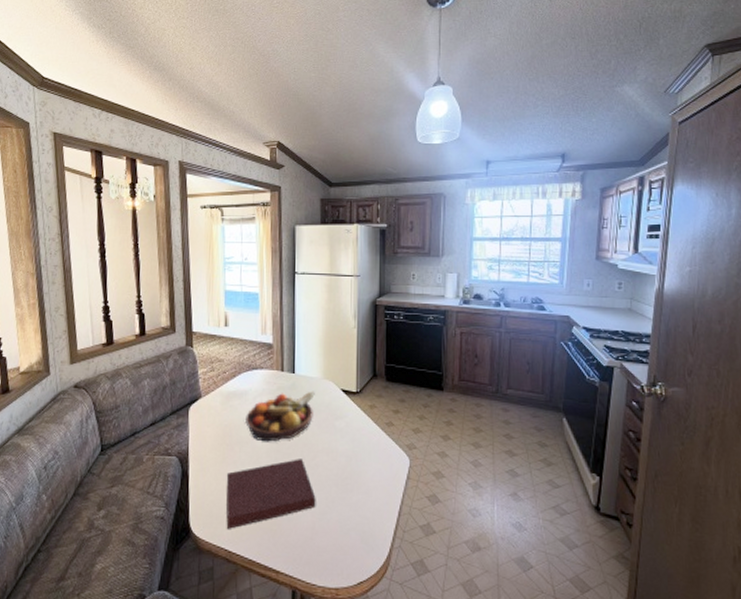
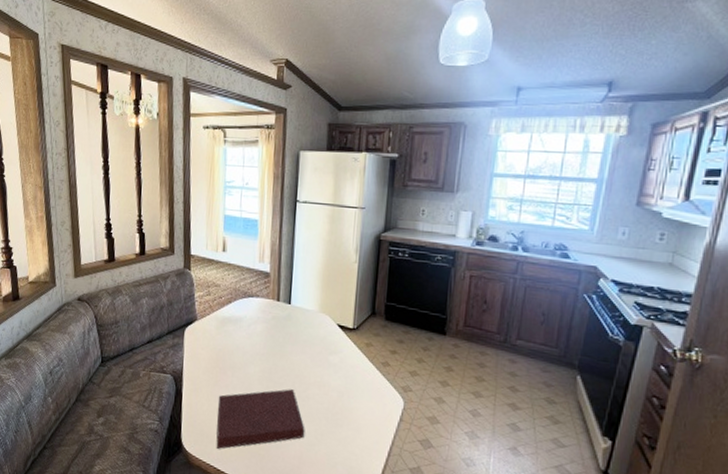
fruit bowl: present [245,391,315,442] -> none [239,323,310,370]

